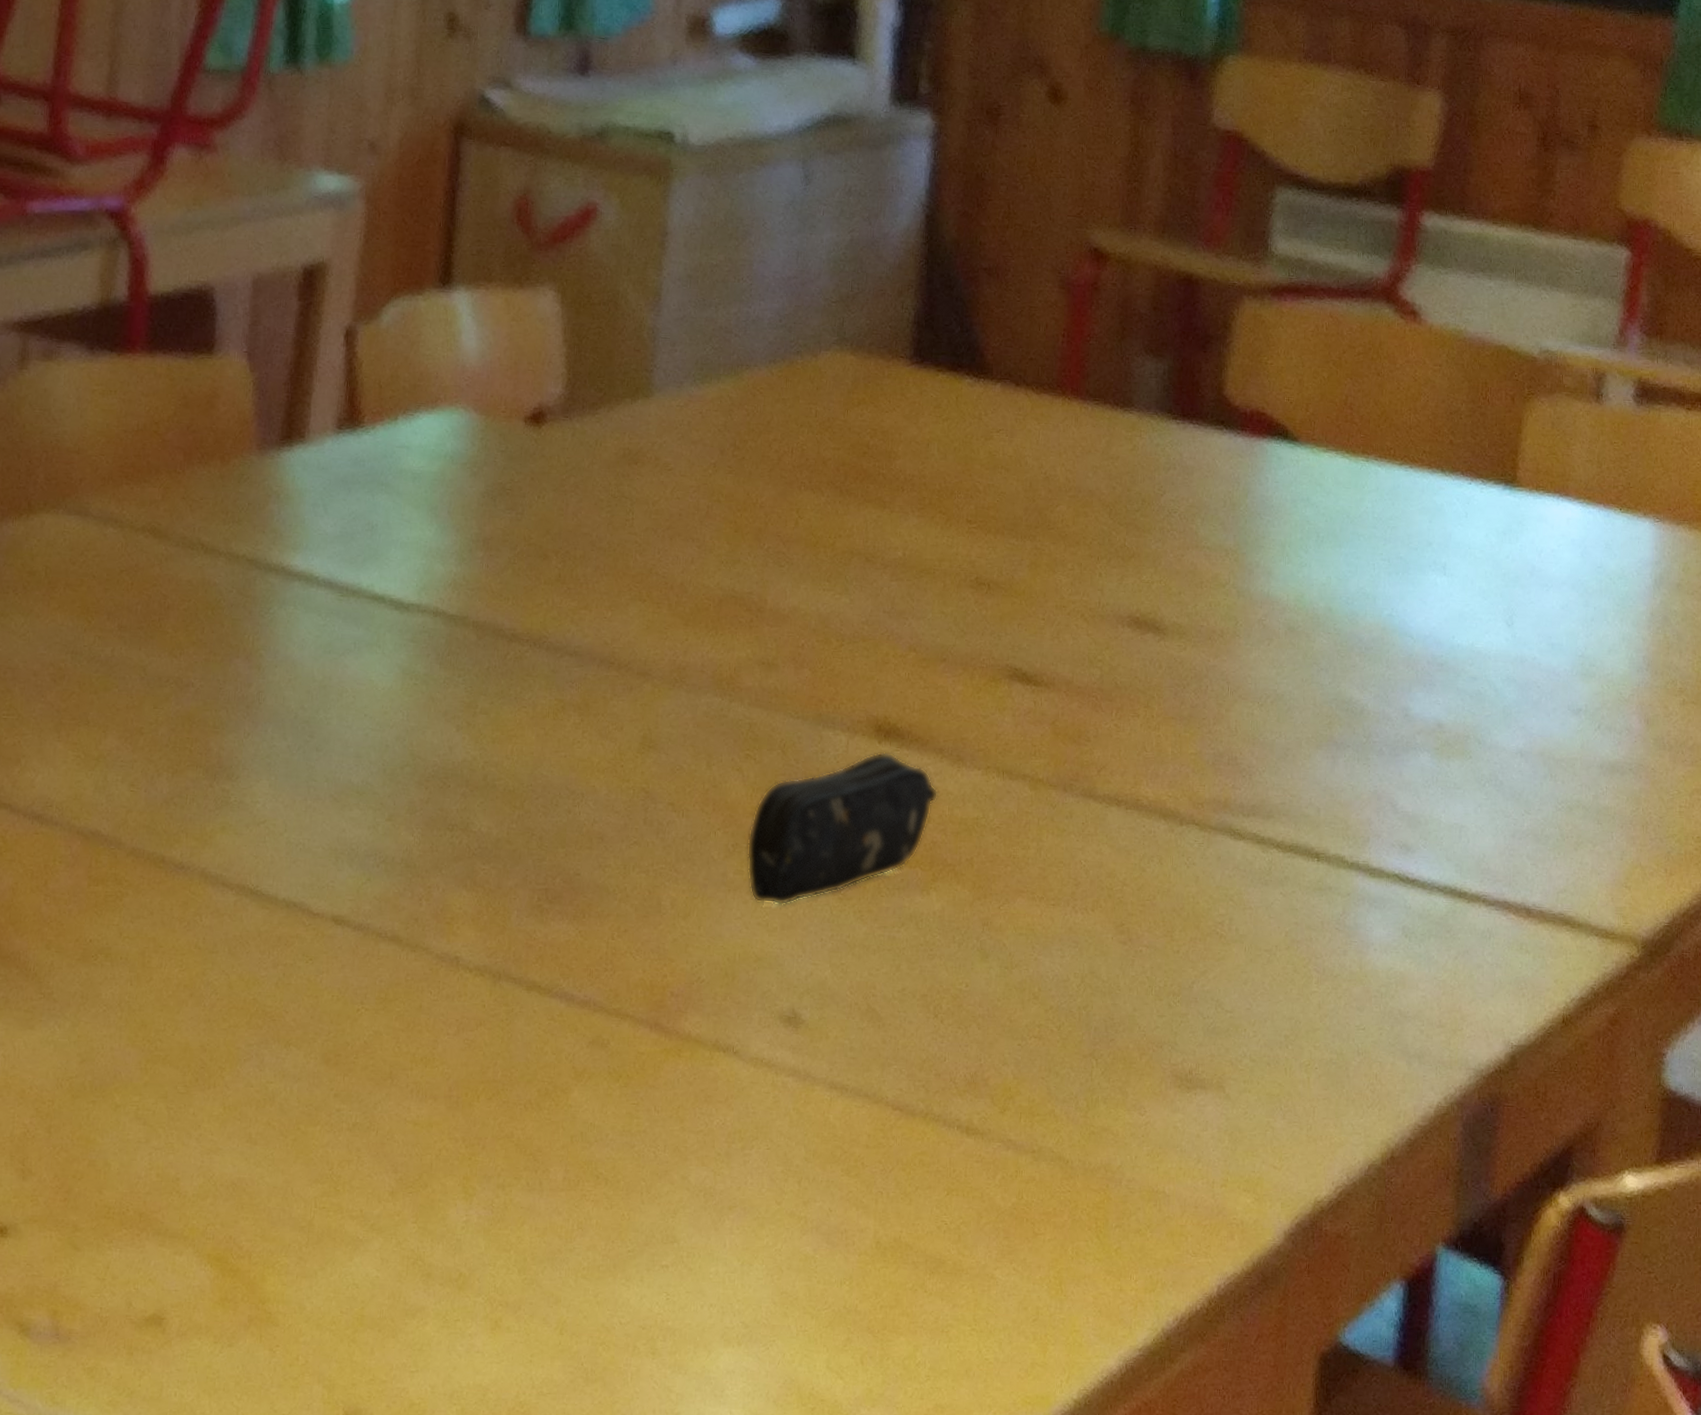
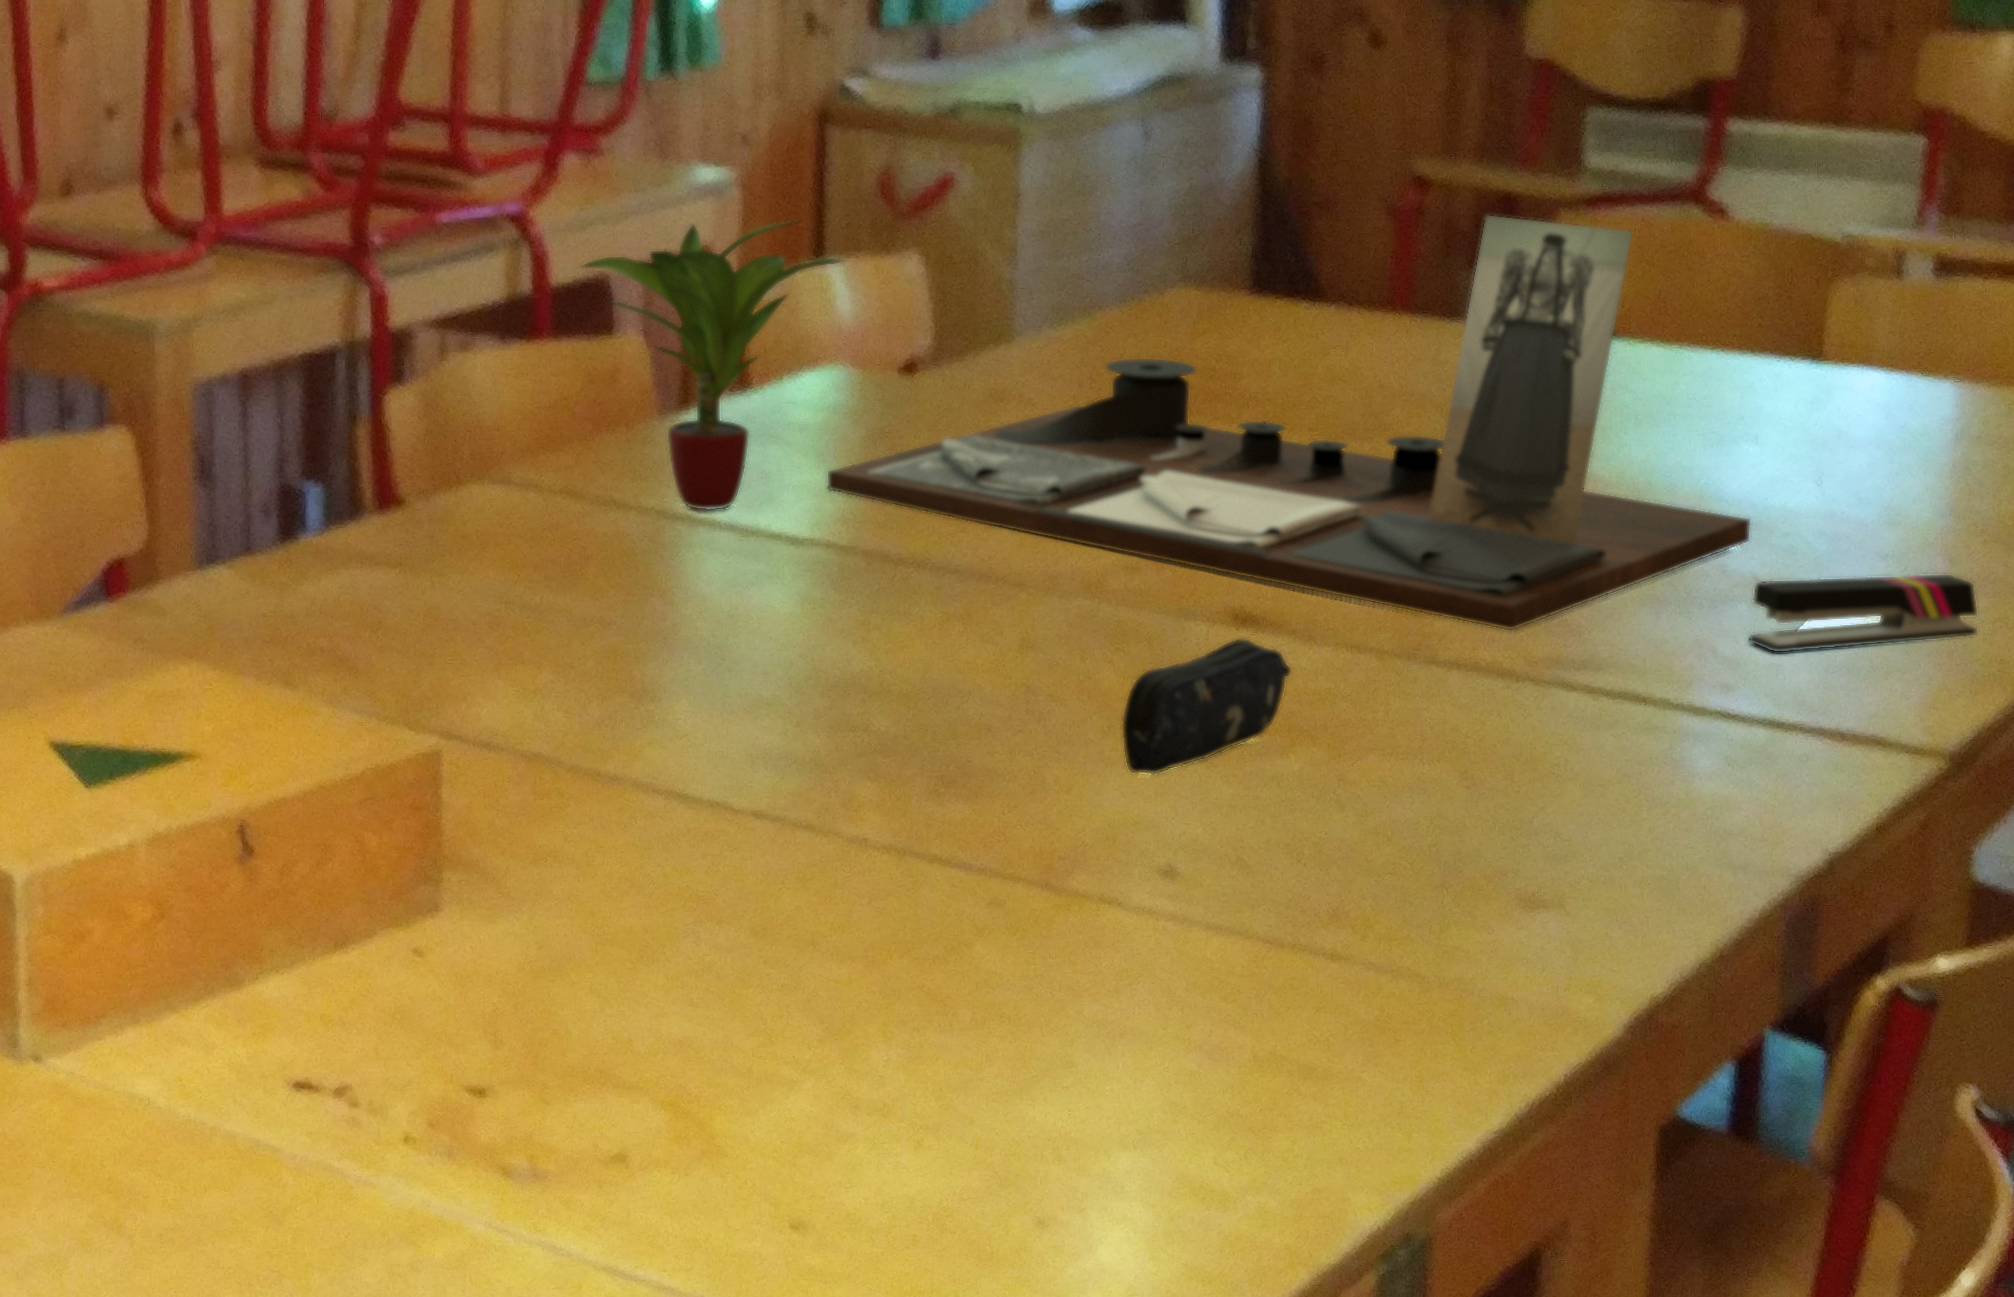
potted plant: none [179,235,474,565] -> present [577,219,845,511]
desk organizer: none [437,295,1438,767] -> present [826,214,1752,632]
stapler: none [1429,727,1676,814] -> present [1747,573,1979,654]

